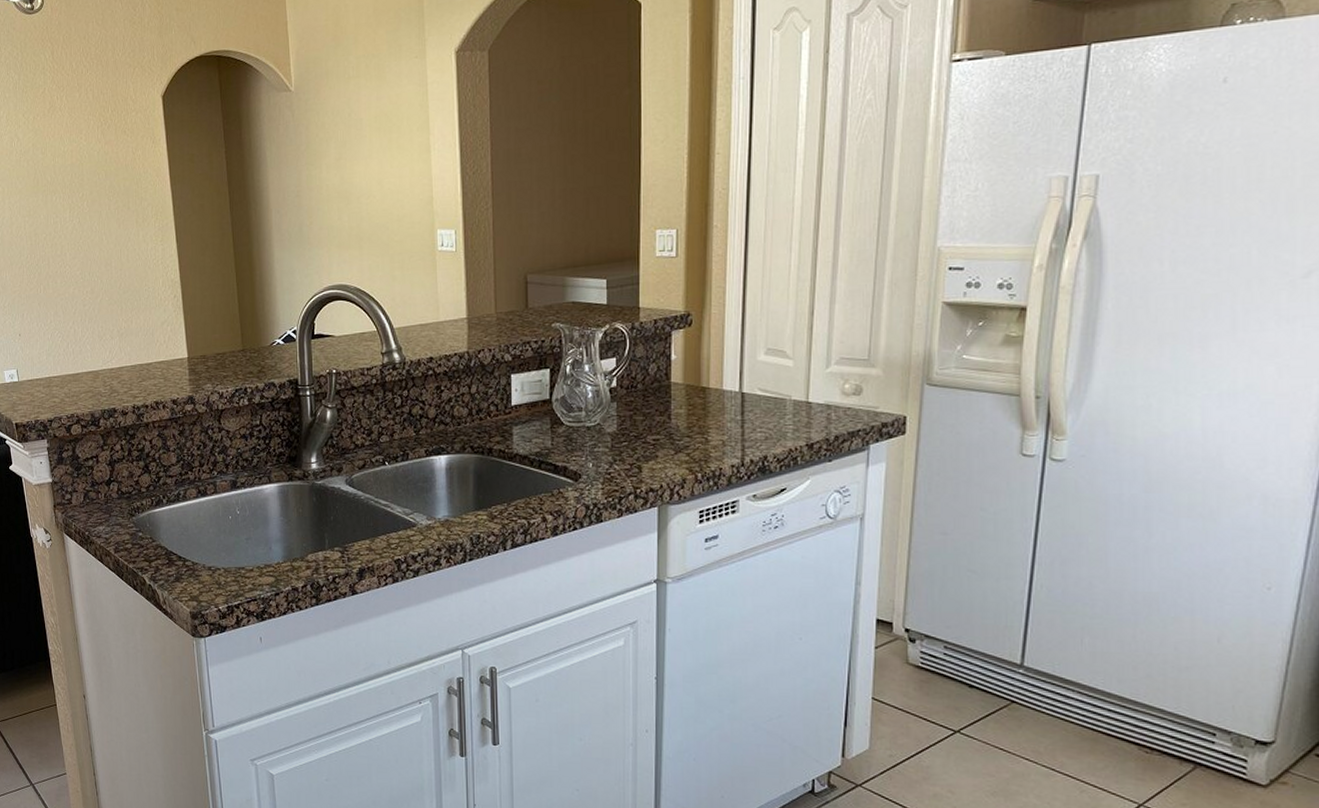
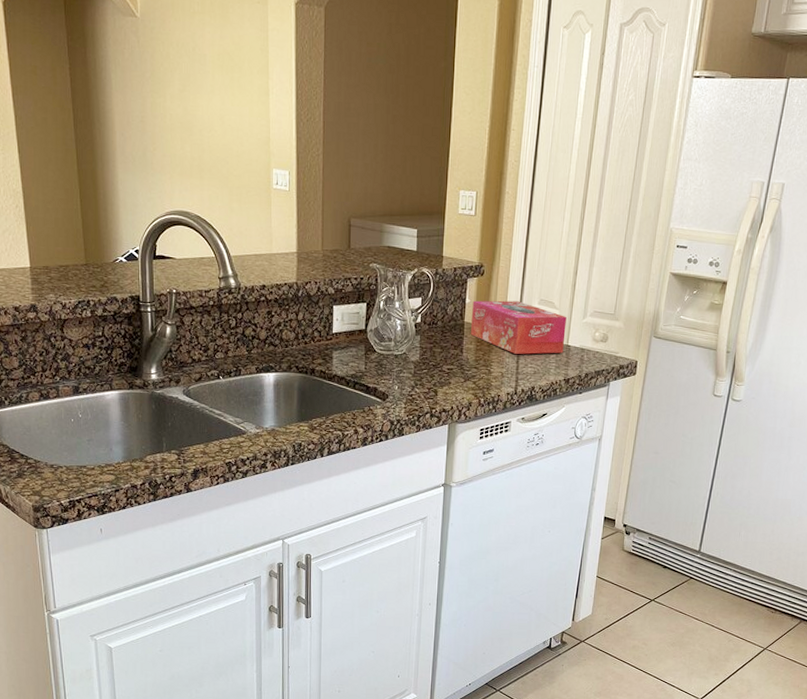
tissue box: none [679,353,804,417] -> present [470,300,567,354]

